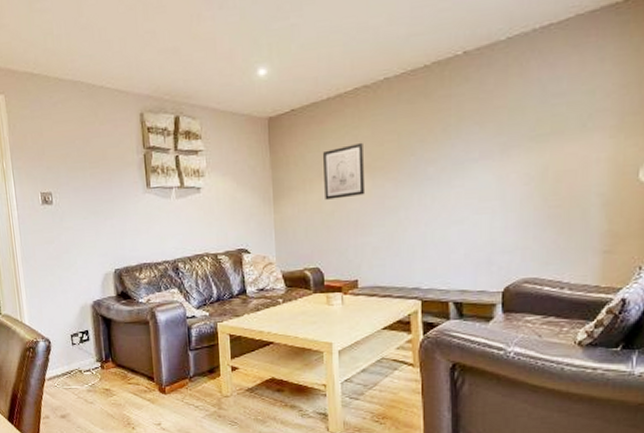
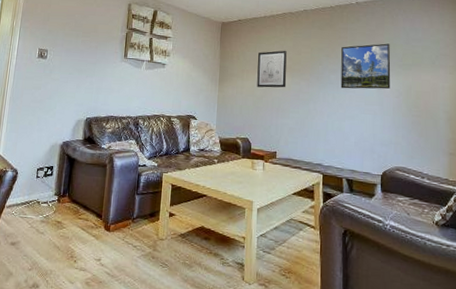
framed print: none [443,107,518,184] -> present [340,43,391,89]

